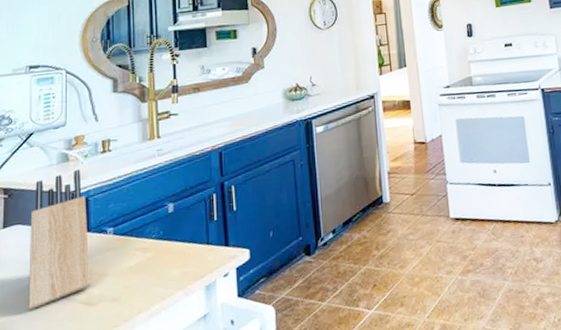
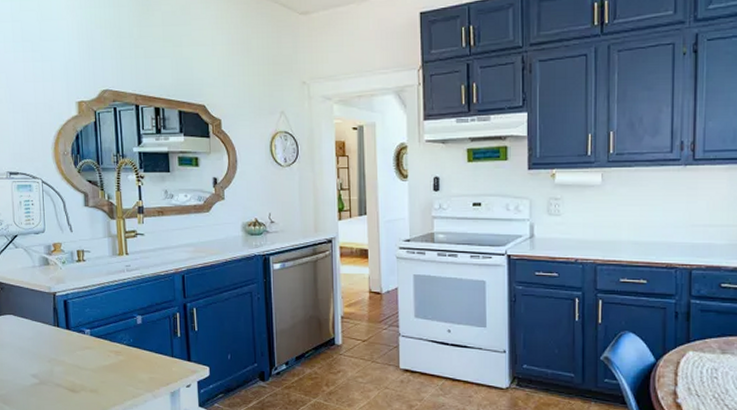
knife block: present [28,169,91,311] -> none [19,273,73,388]

